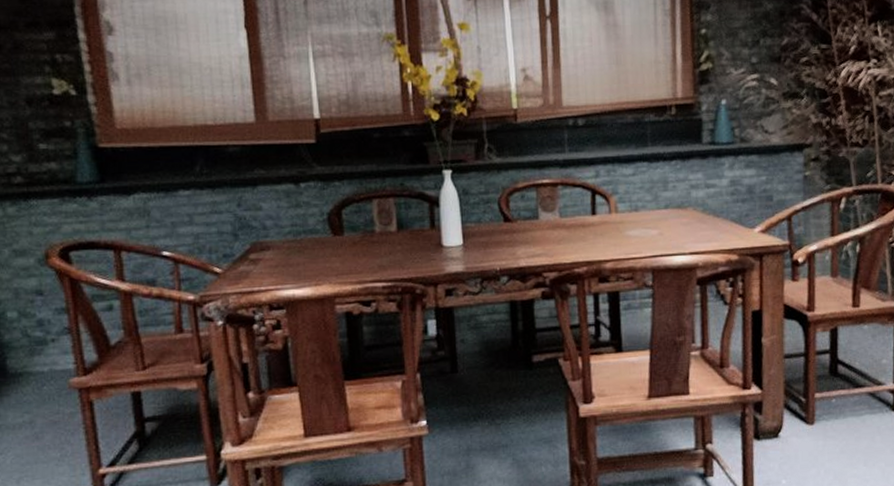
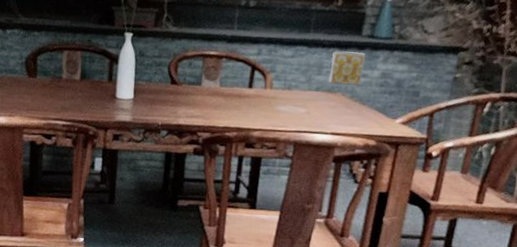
ceramic tile: none [675,160,712,199] -> present [328,51,366,86]

